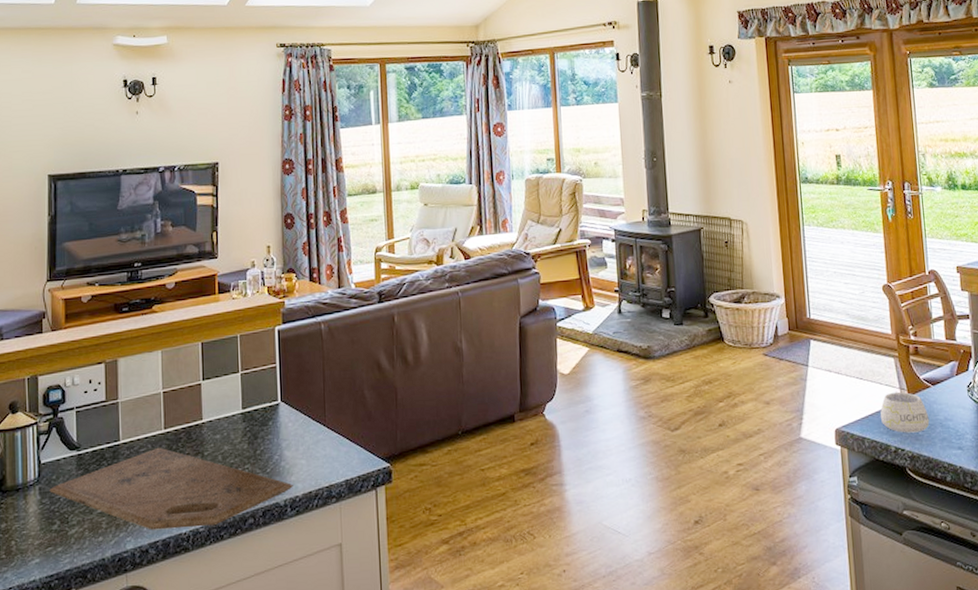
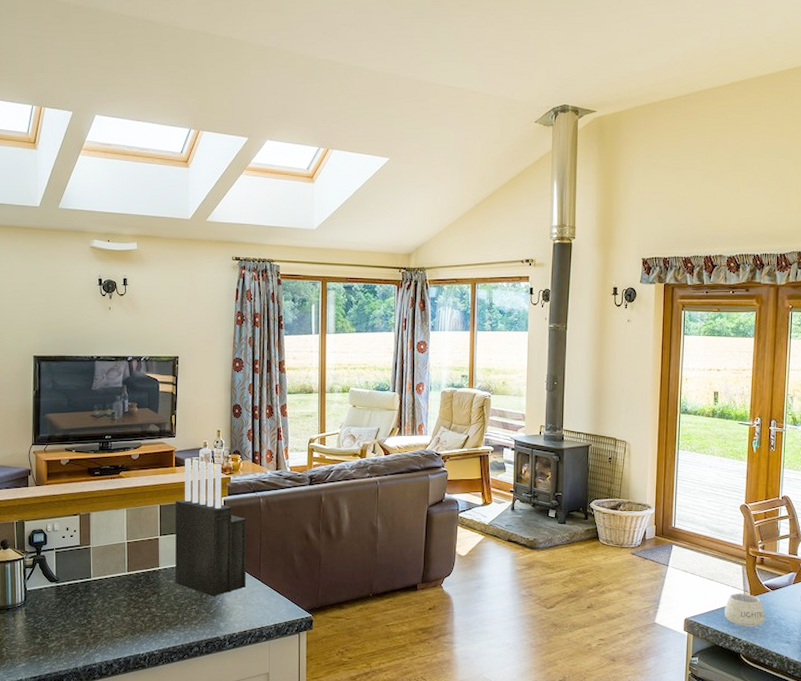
cutting board: present [49,447,293,530] -> none [33,586,231,650]
knife block: none [220,282,308,452] -> present [175,458,247,597]

